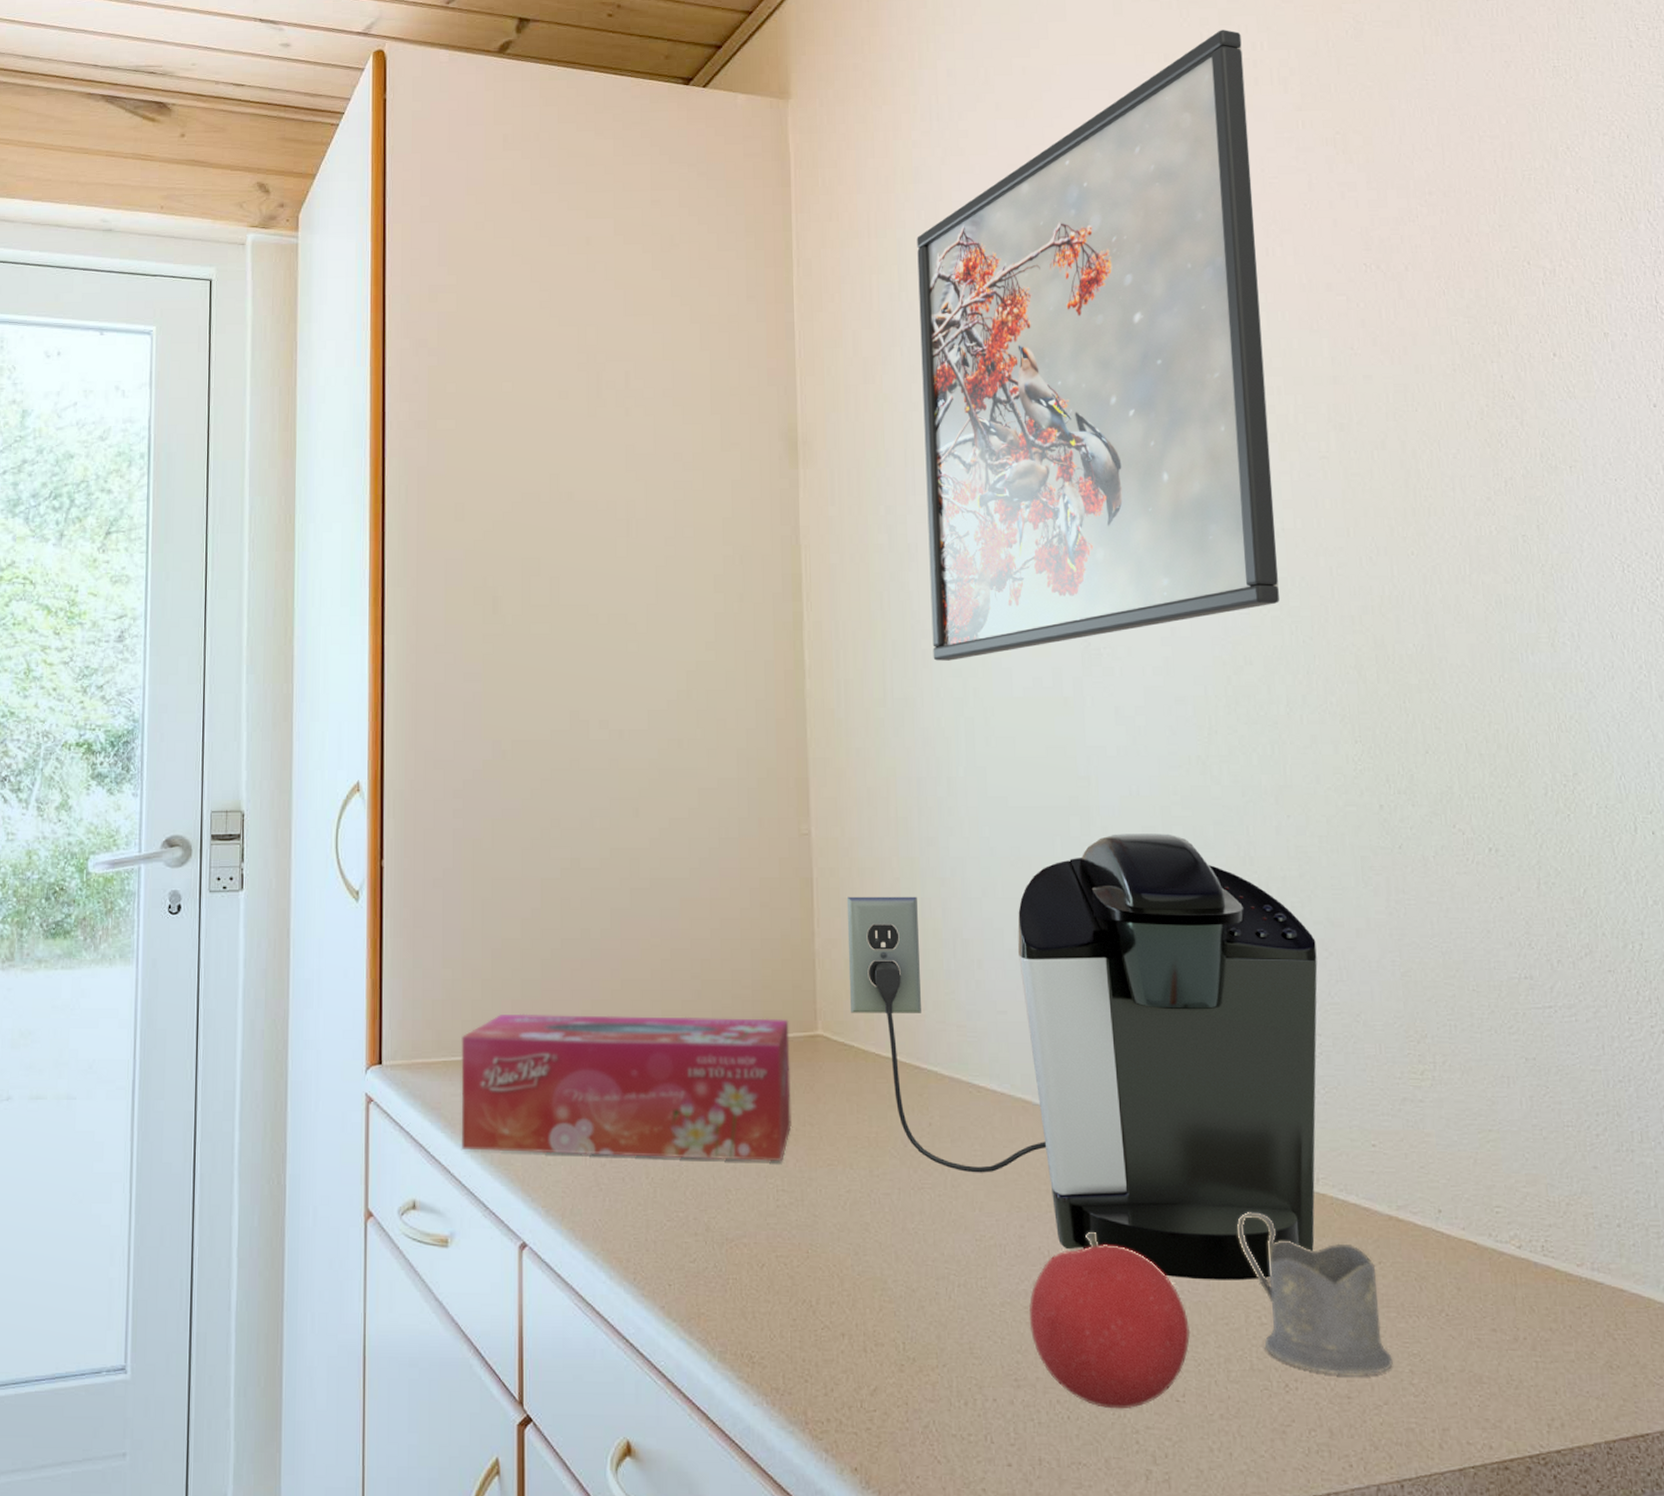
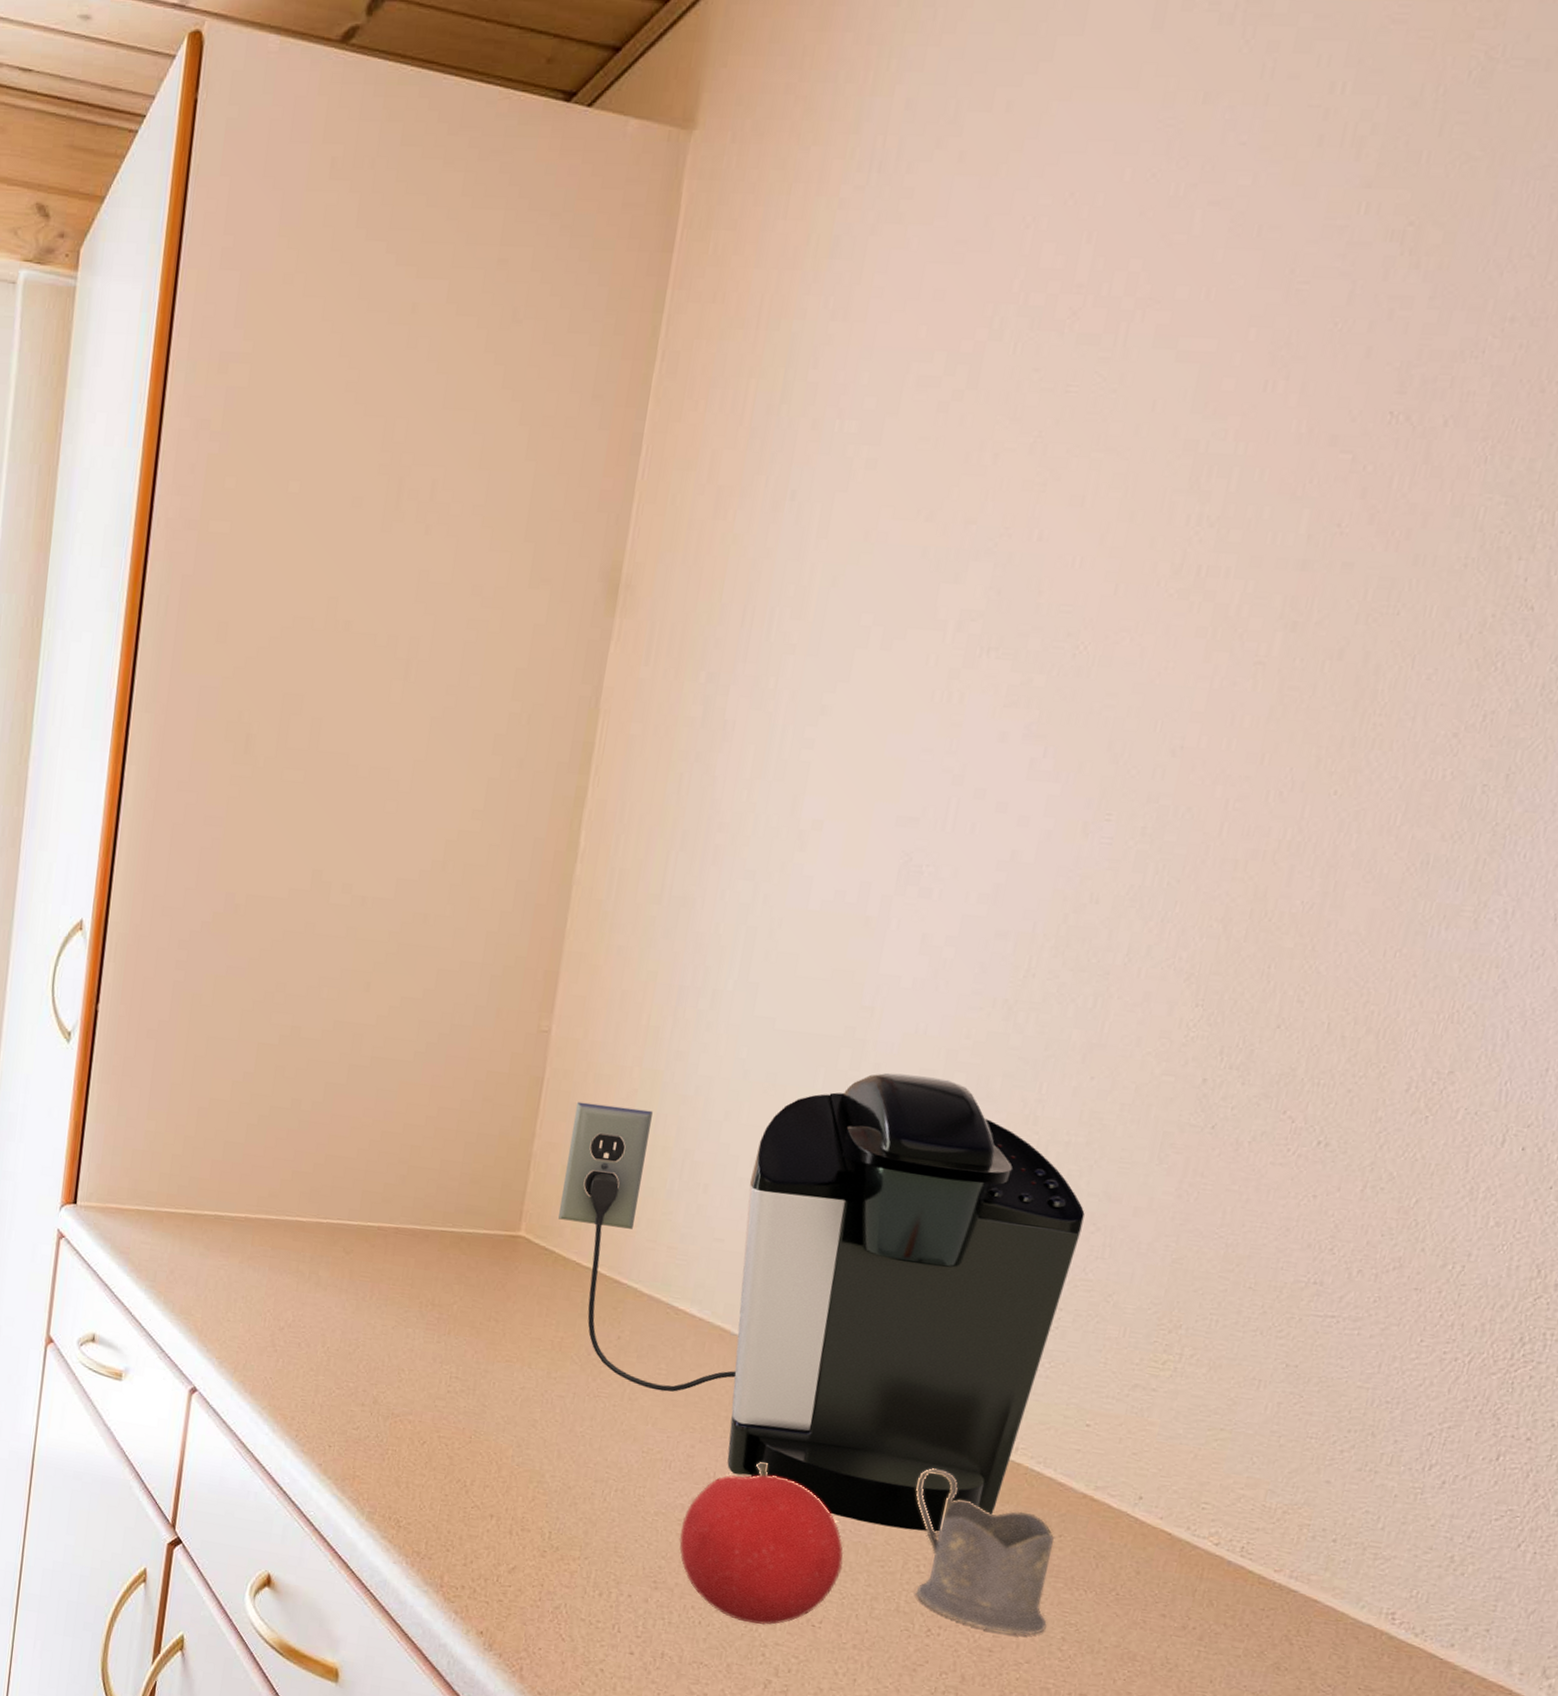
tissue box: present [461,1013,792,1162] -> none [145,1172,492,1351]
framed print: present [917,30,1279,661] -> none [725,60,1319,861]

